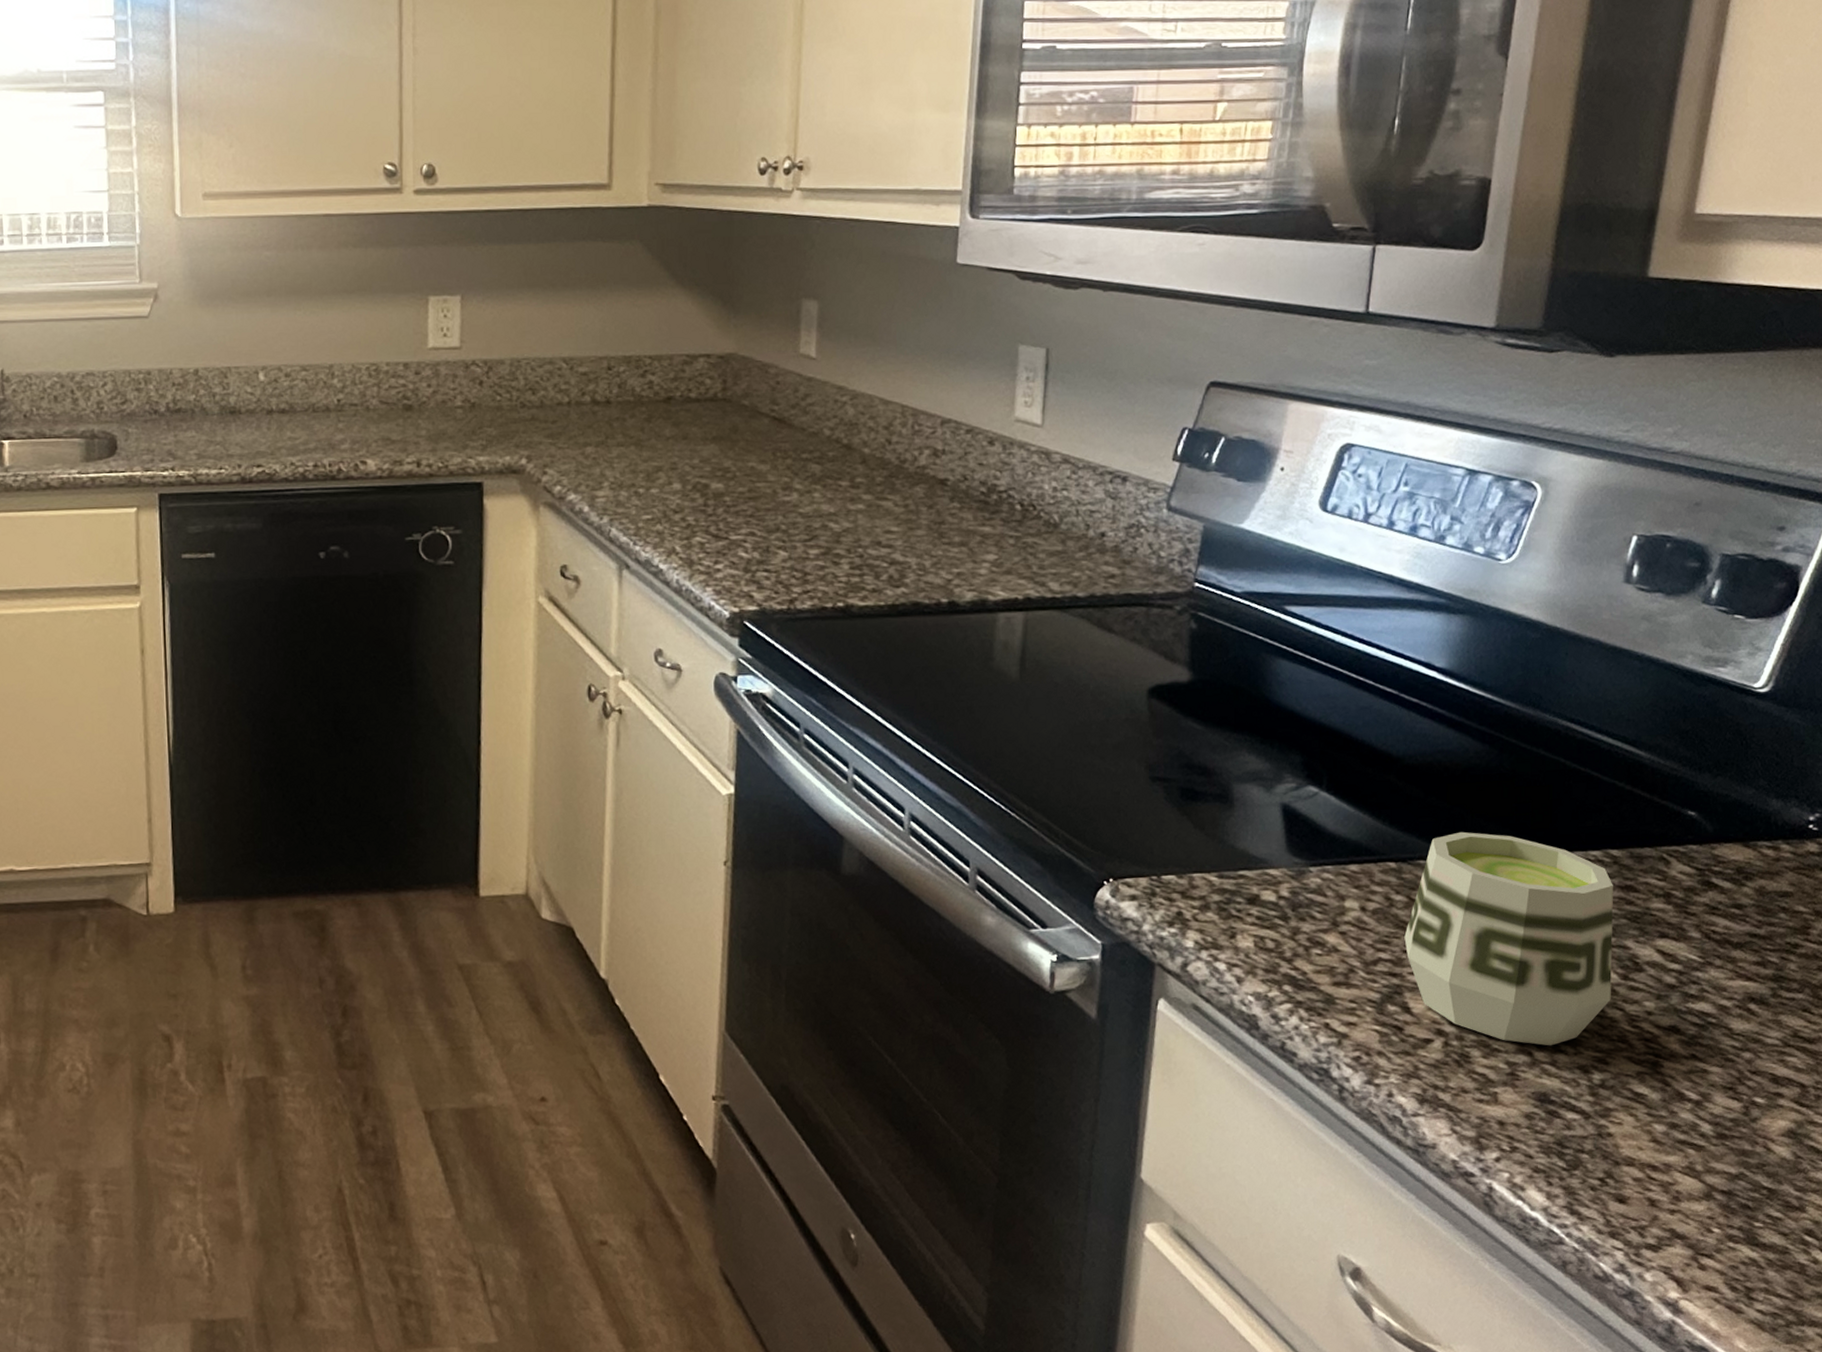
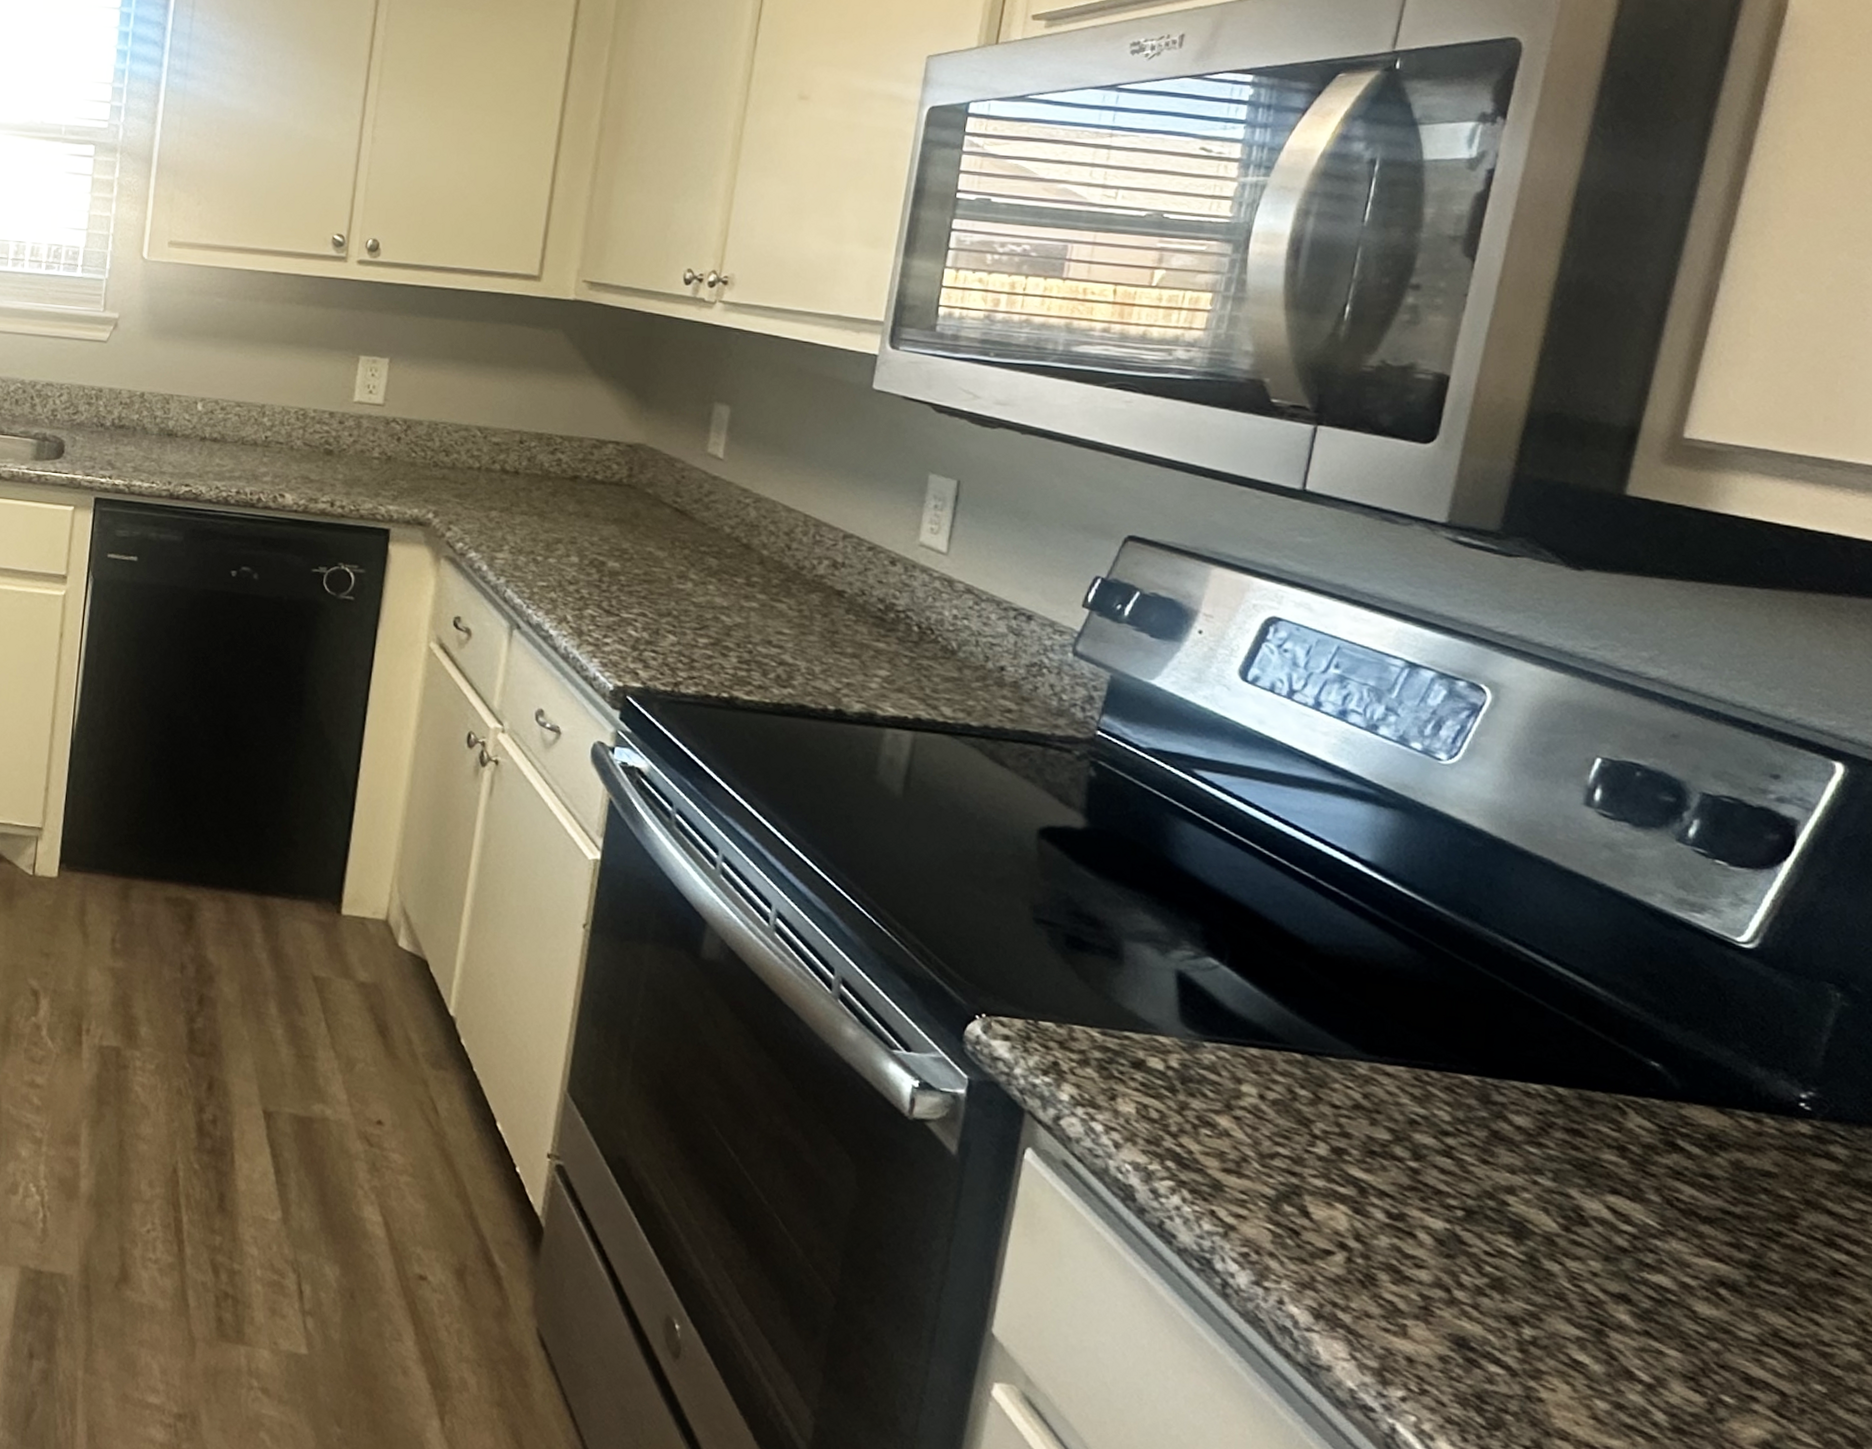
cup: present [1404,831,1613,1046] -> none [1307,1035,1557,1287]

